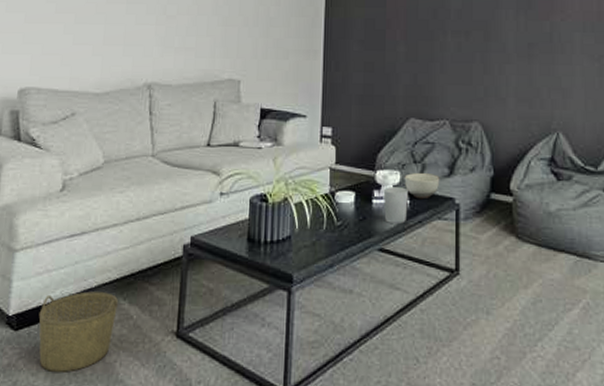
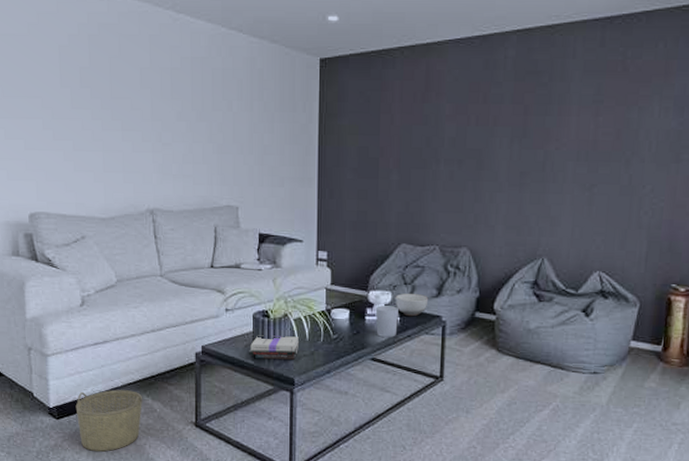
books: none [242,223,299,252] -> present [248,335,299,360]

